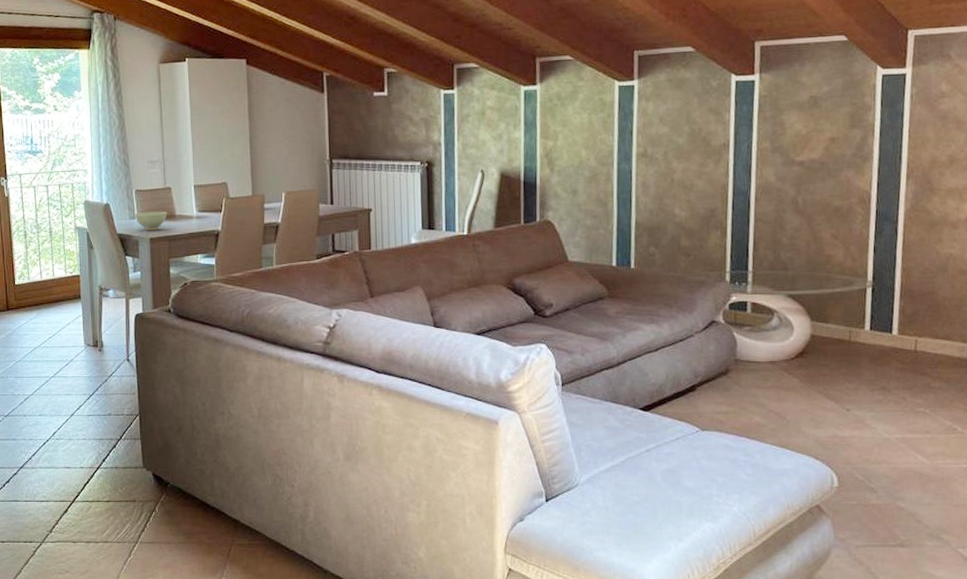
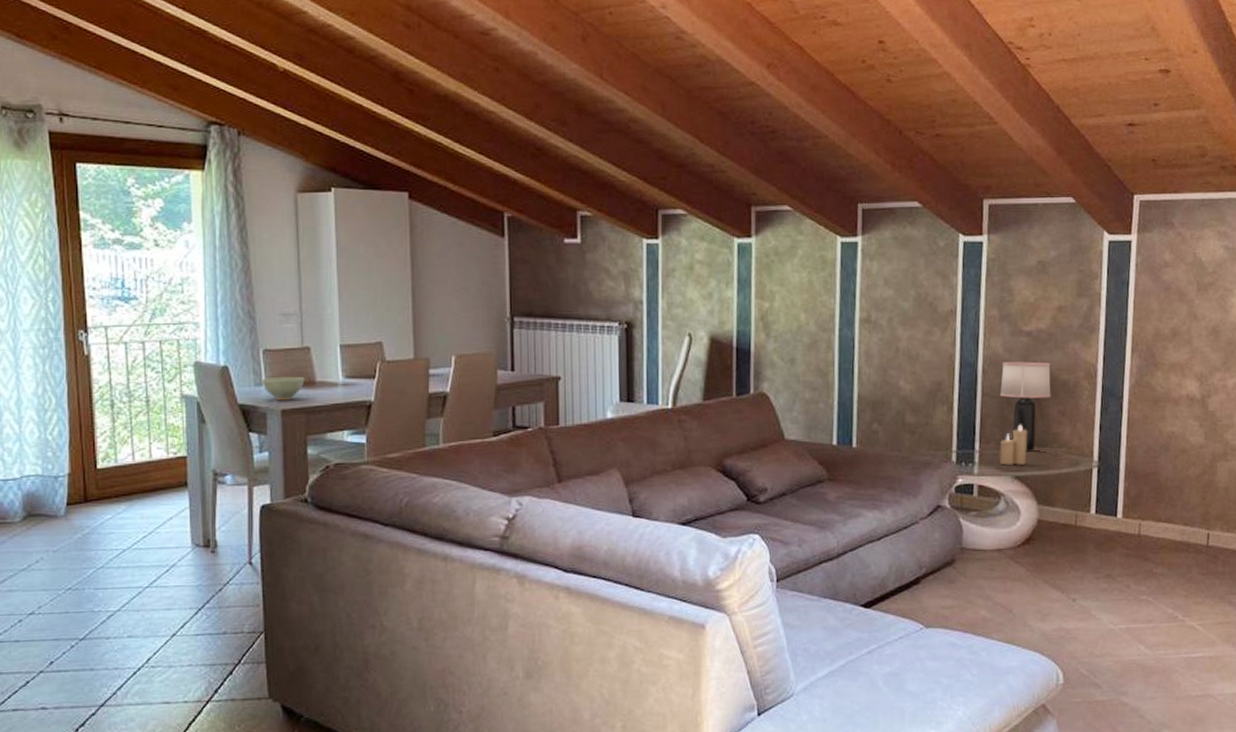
table lamp: none [772,189,824,271] -> present [1000,361,1051,451]
candle: none [772,248,801,286] -> present [999,425,1028,466]

